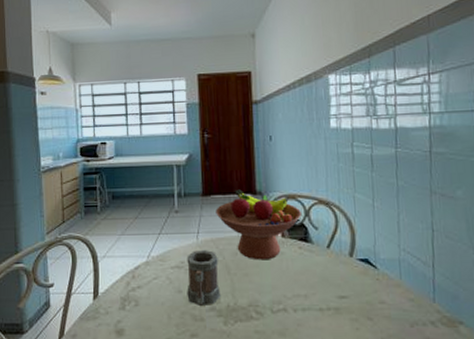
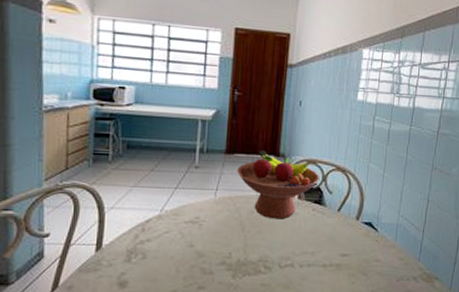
mug: present [187,250,220,307] -> none [198,207,234,261]

